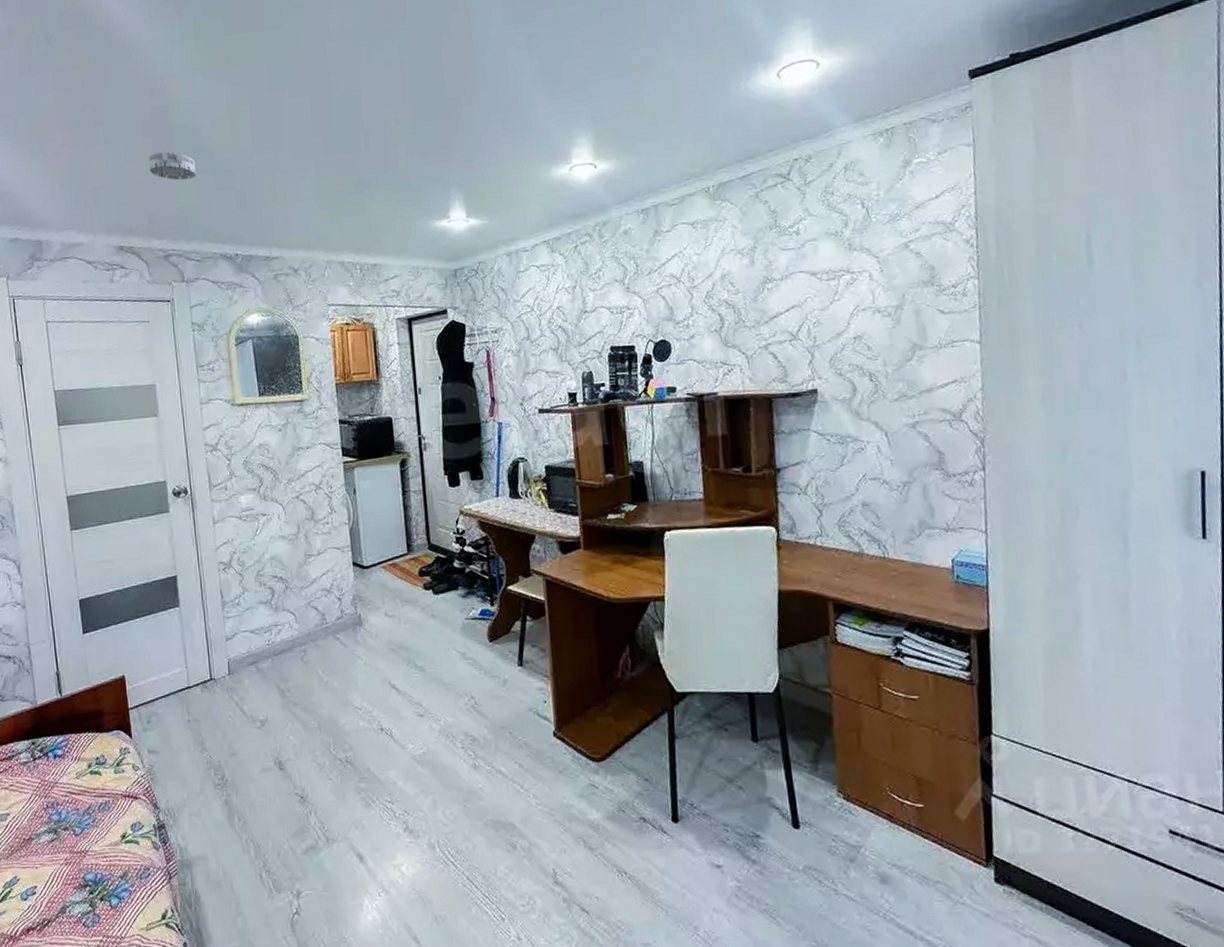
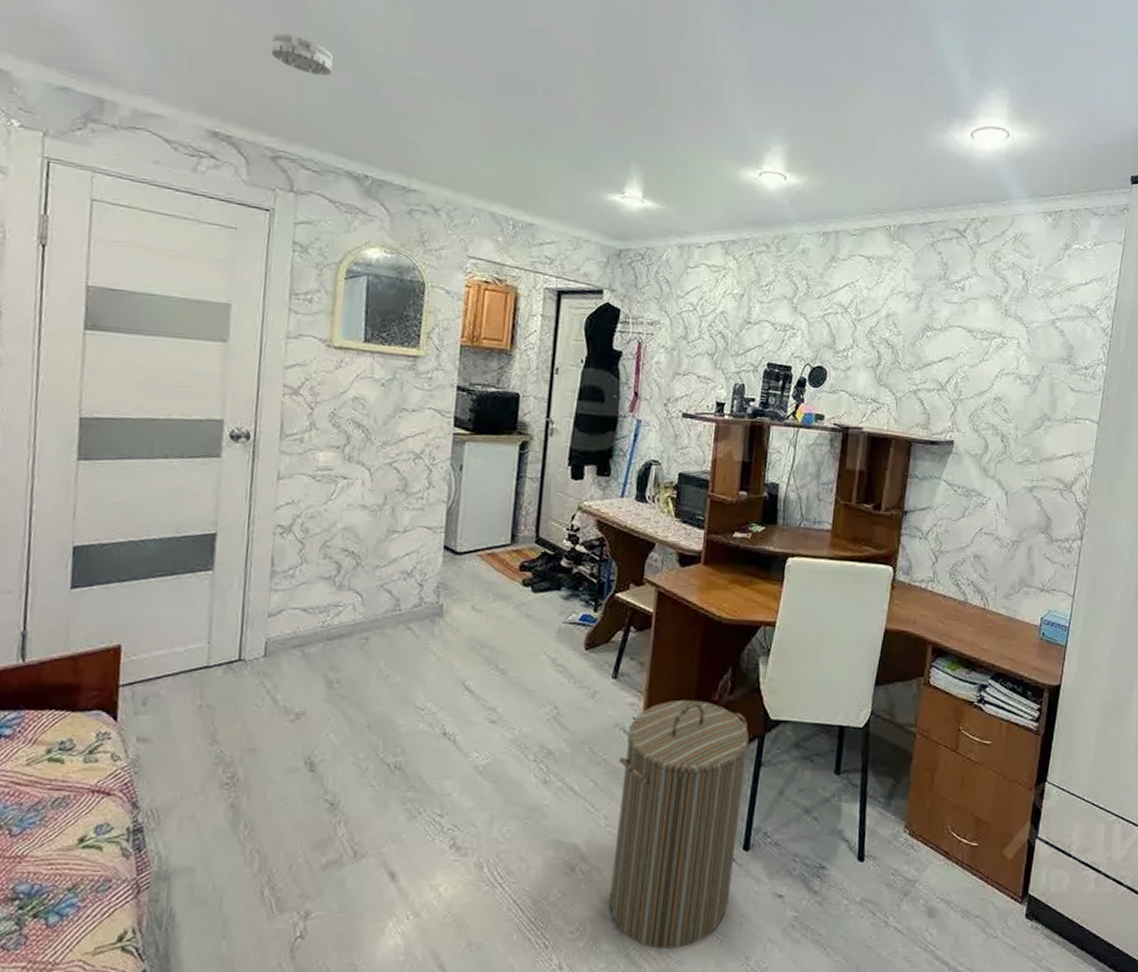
laundry hamper: none [537,679,667,920] -> present [609,699,749,949]

